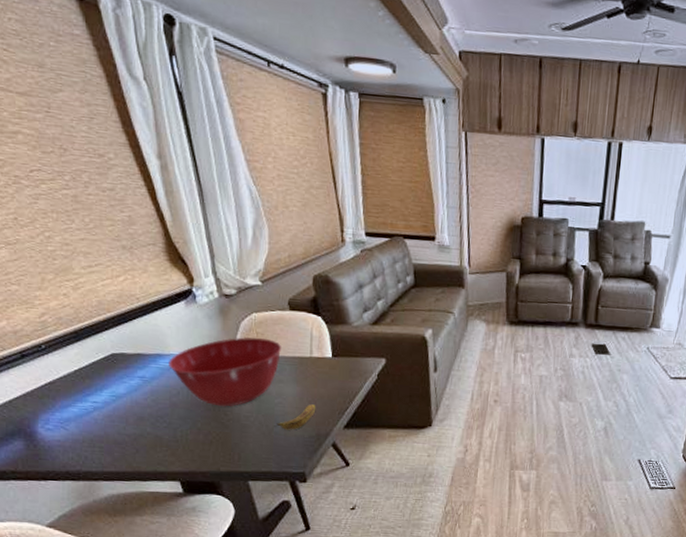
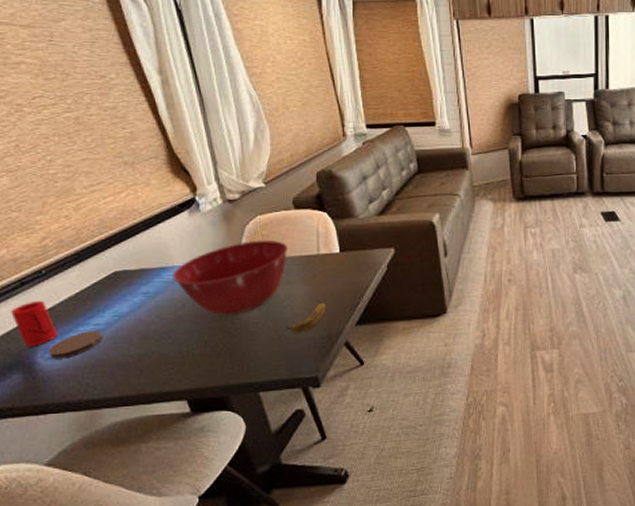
cup: none [12,373,58,417] -> present [11,300,58,347]
coaster: none [48,407,101,431] -> present [48,331,104,359]

